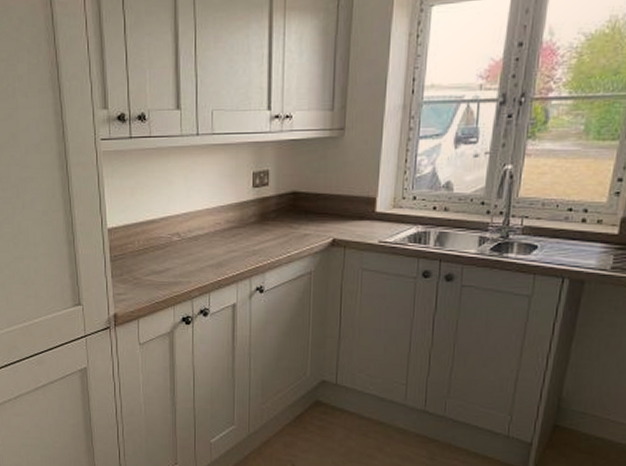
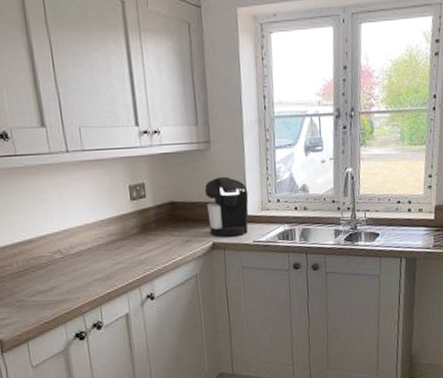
coffee maker: none [331,167,380,234] -> present [204,176,249,237]

